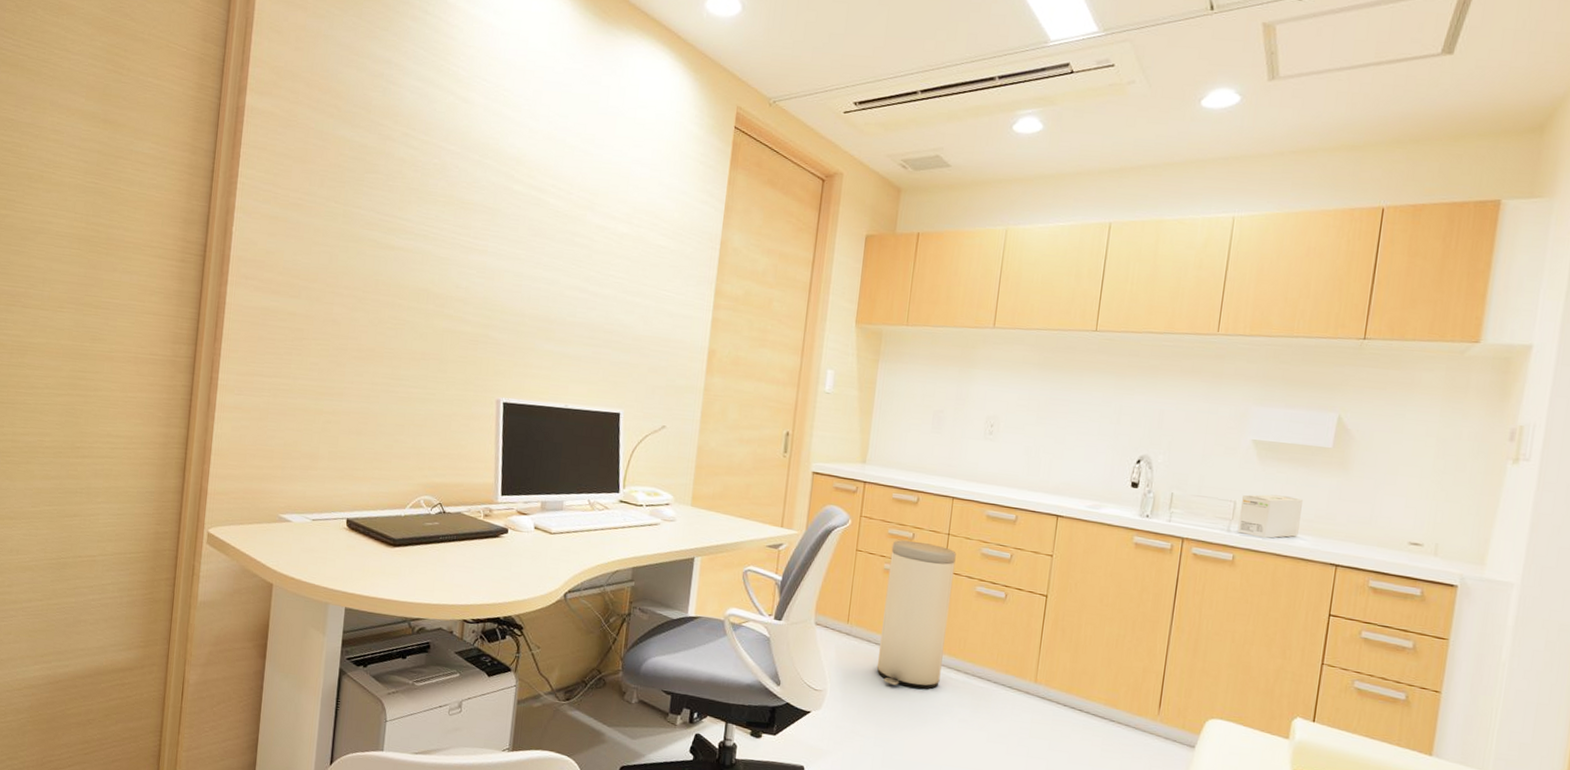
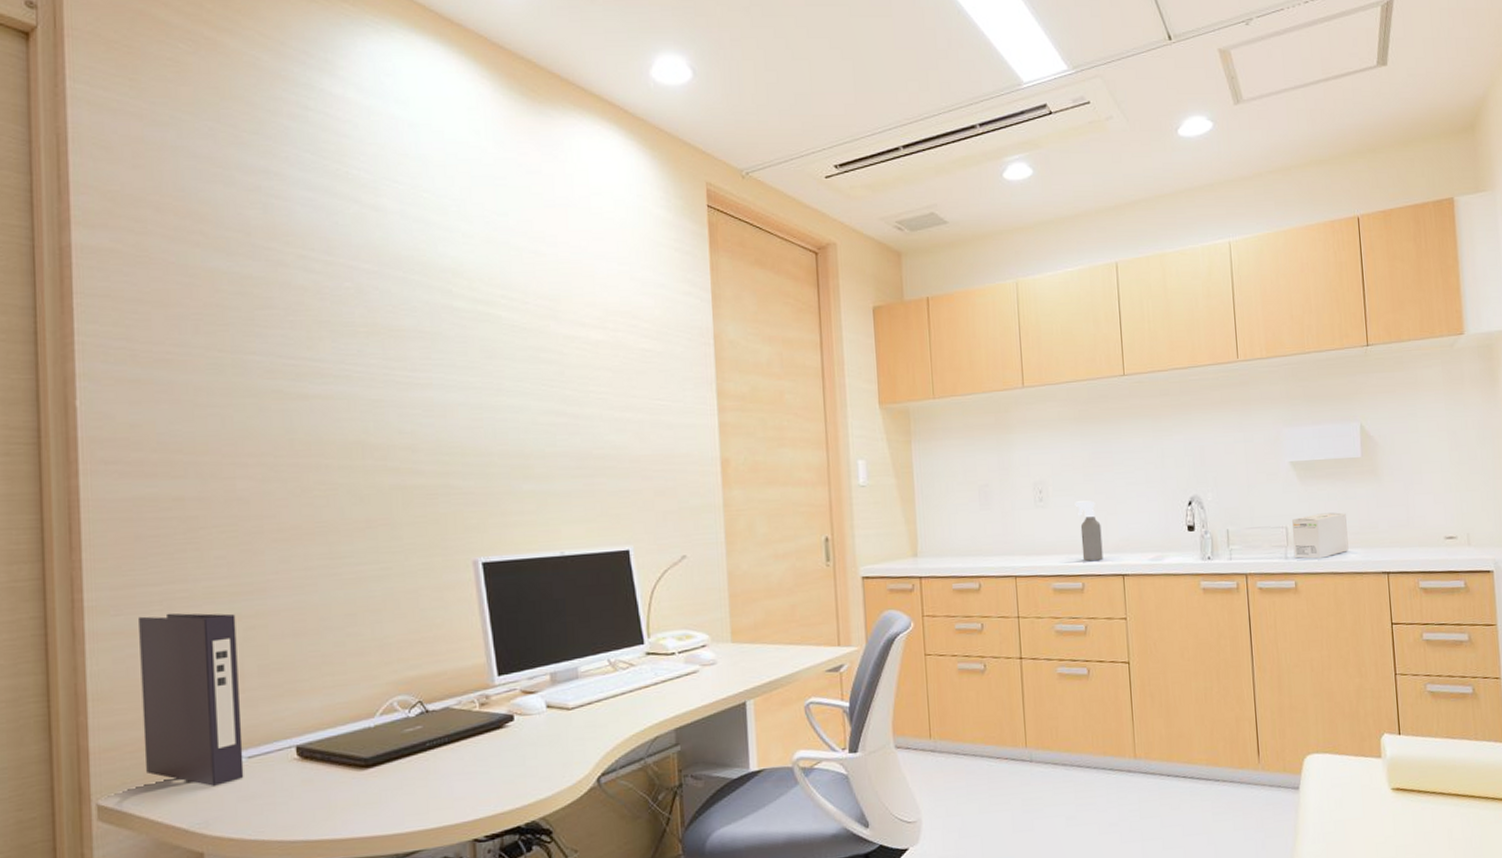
binder: none [243,398,319,537] -> present [139,613,244,786]
pedal bin: present [876,540,956,690] -> none [961,631,1039,797]
spray bottle: none [1020,440,1045,499] -> present [1075,500,1104,562]

